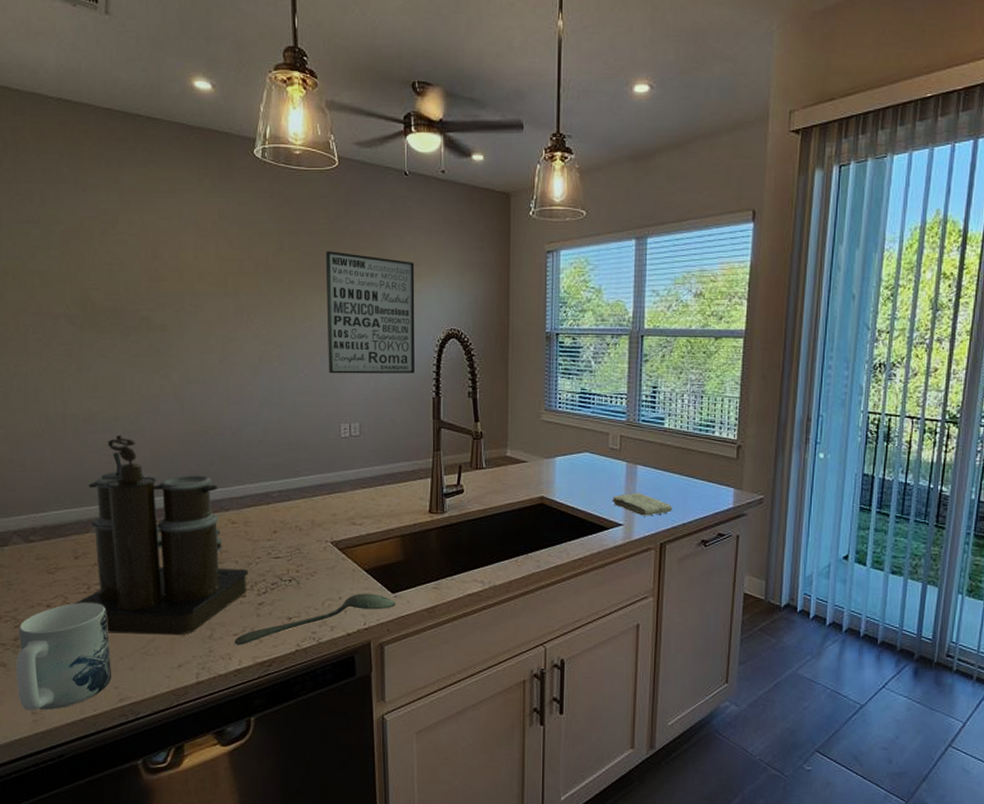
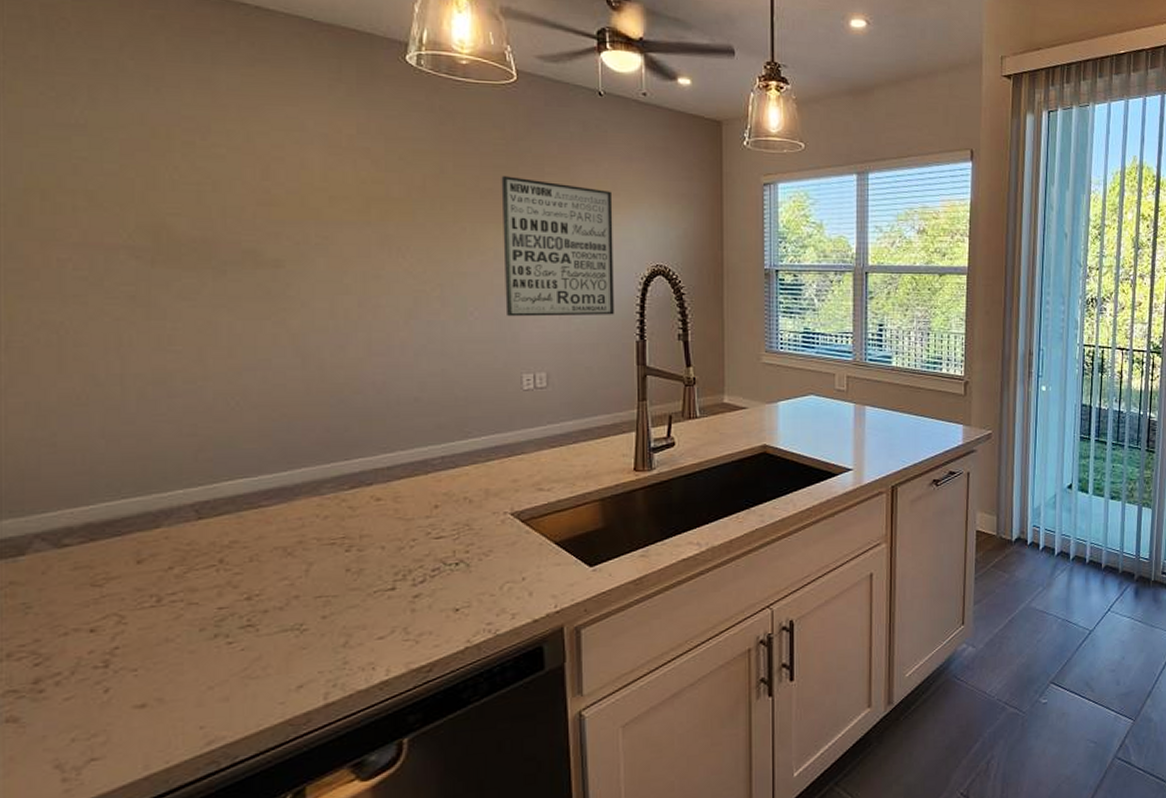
mug: present [16,603,111,711] -> none [36,619,194,778]
coffee maker: present [74,434,248,636] -> none [135,398,399,657]
spoon: present [234,593,395,645] -> none [379,569,594,651]
washcloth: present [611,492,672,516] -> none [840,434,902,459]

